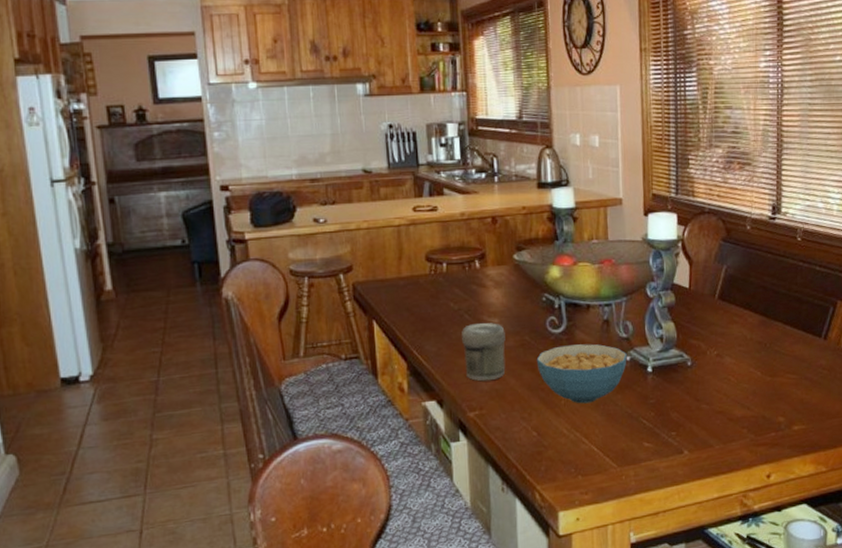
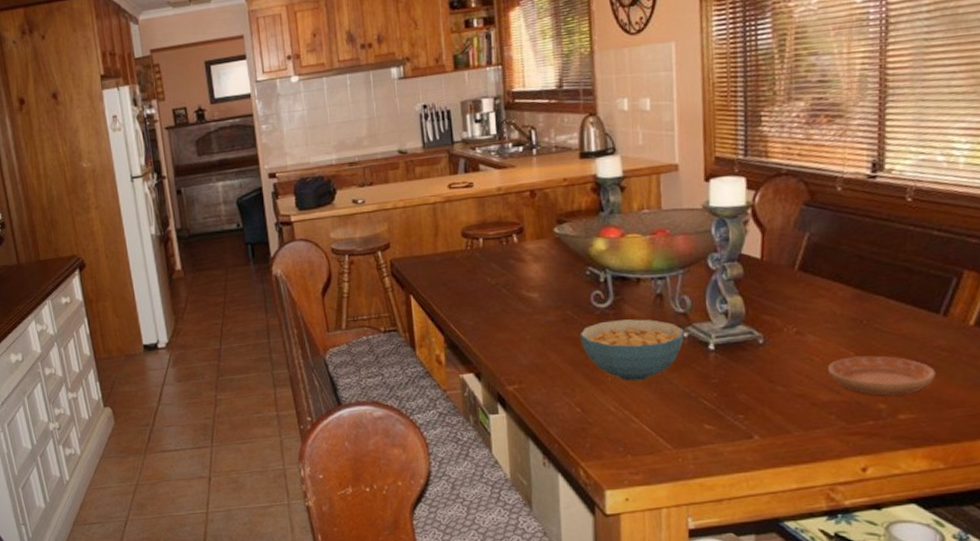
jar: present [462,323,506,382] -> none [499,297,546,356]
saucer: none [740,374,819,410] -> present [827,355,936,396]

